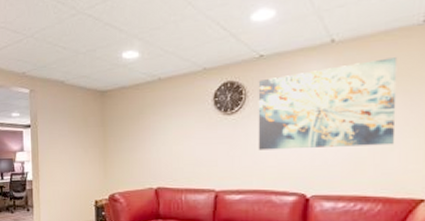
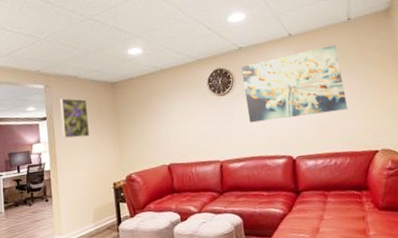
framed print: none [45,105,74,150] -> present [60,98,90,138]

